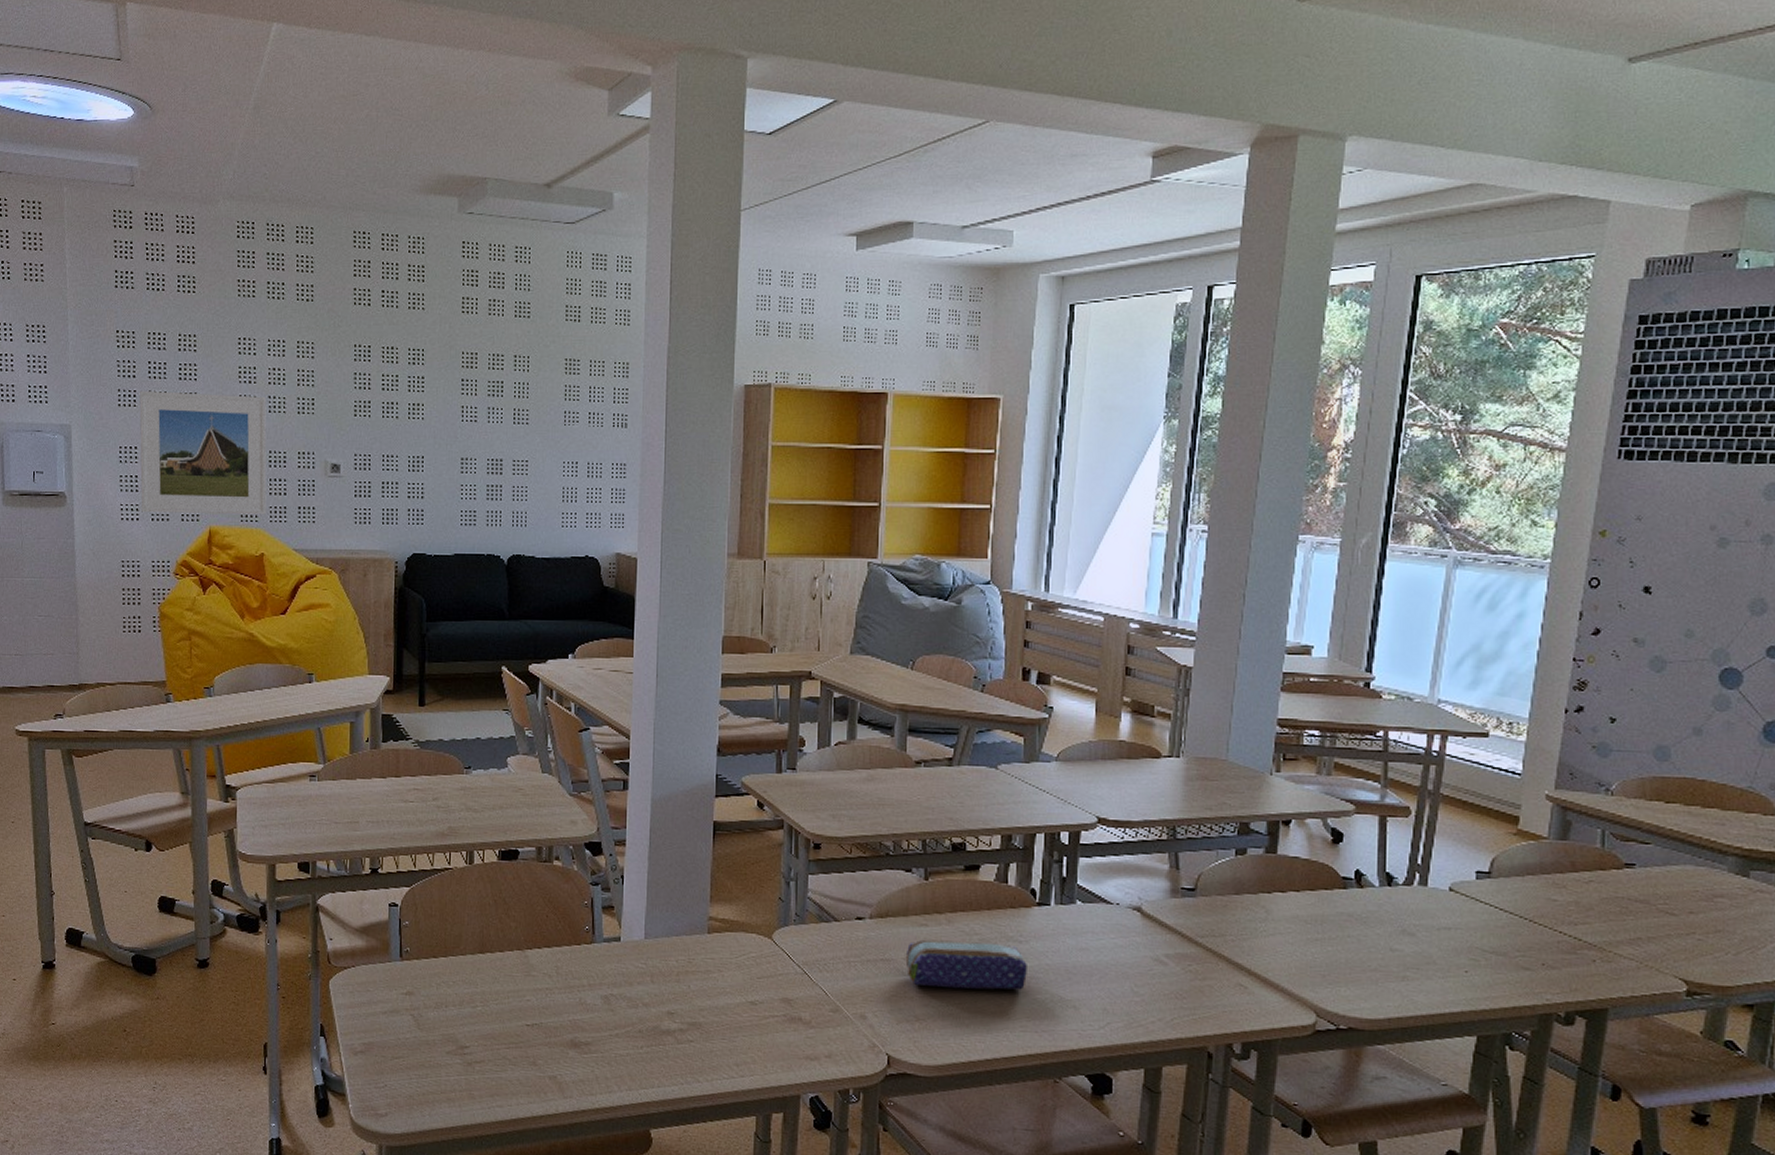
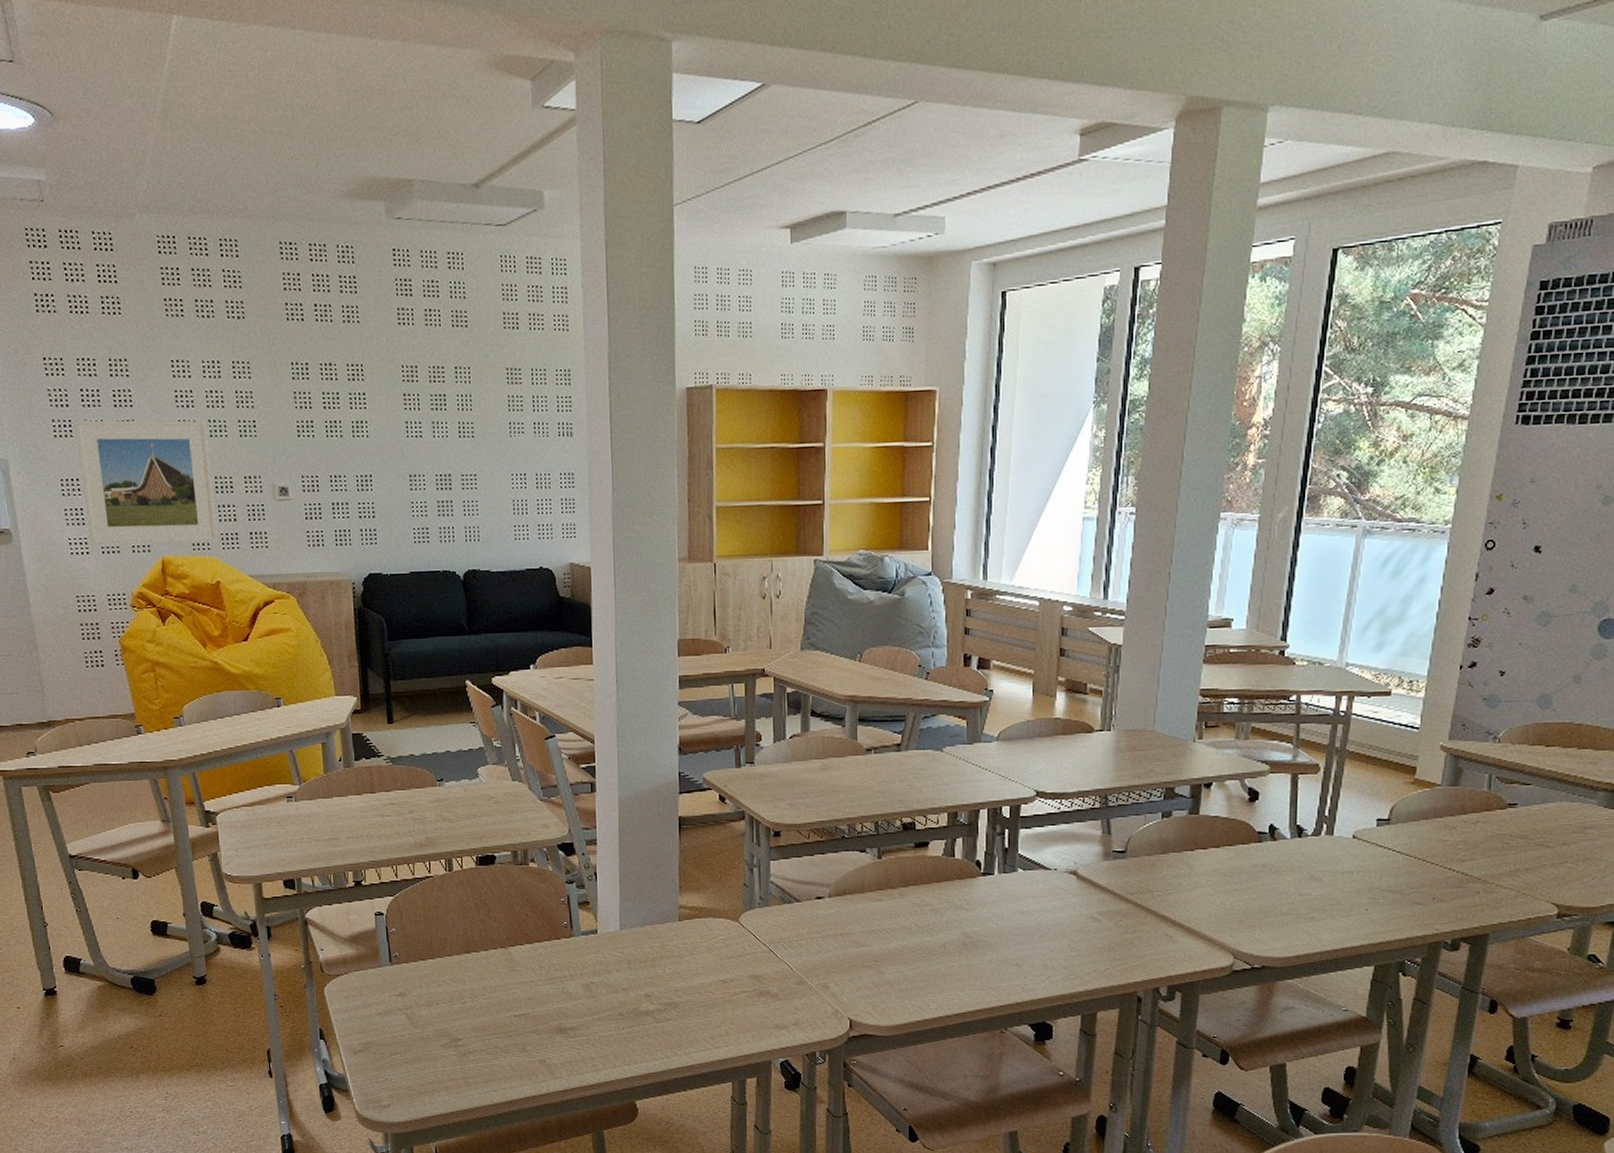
pencil case: present [905,939,1027,990] -> none [863,912,974,956]

